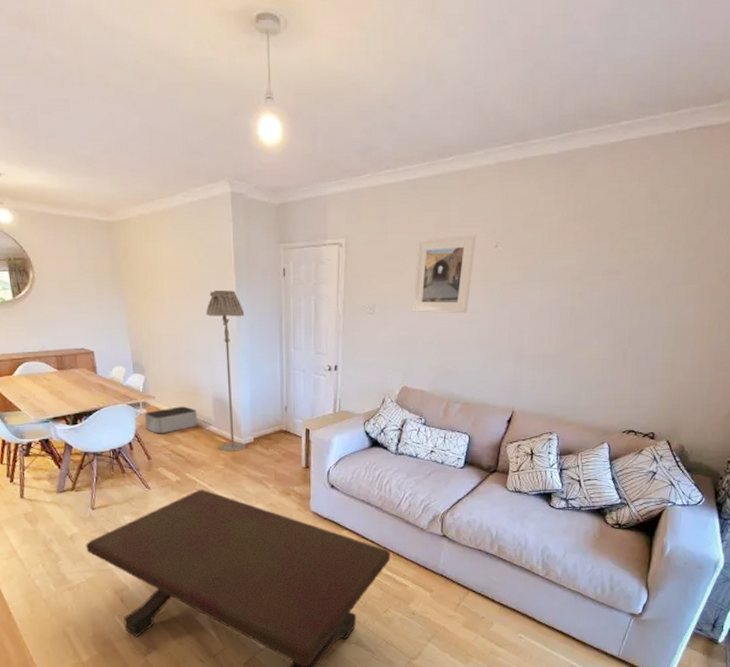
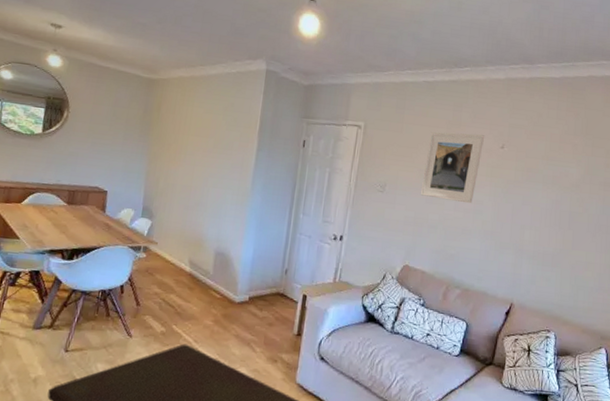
storage bin: present [144,406,197,434] -> none [141,255,197,281]
floor lamp: present [206,289,246,452] -> none [211,150,261,309]

